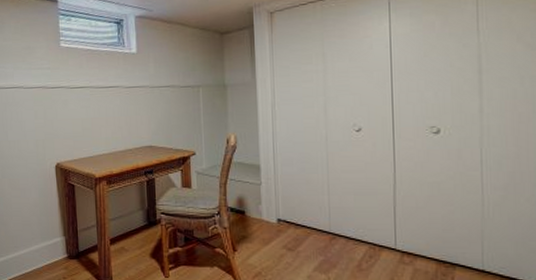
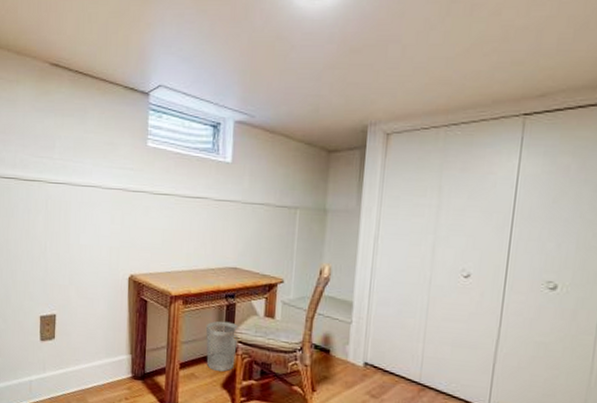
wastebasket: none [130,195,161,242] -> present [205,320,239,372]

